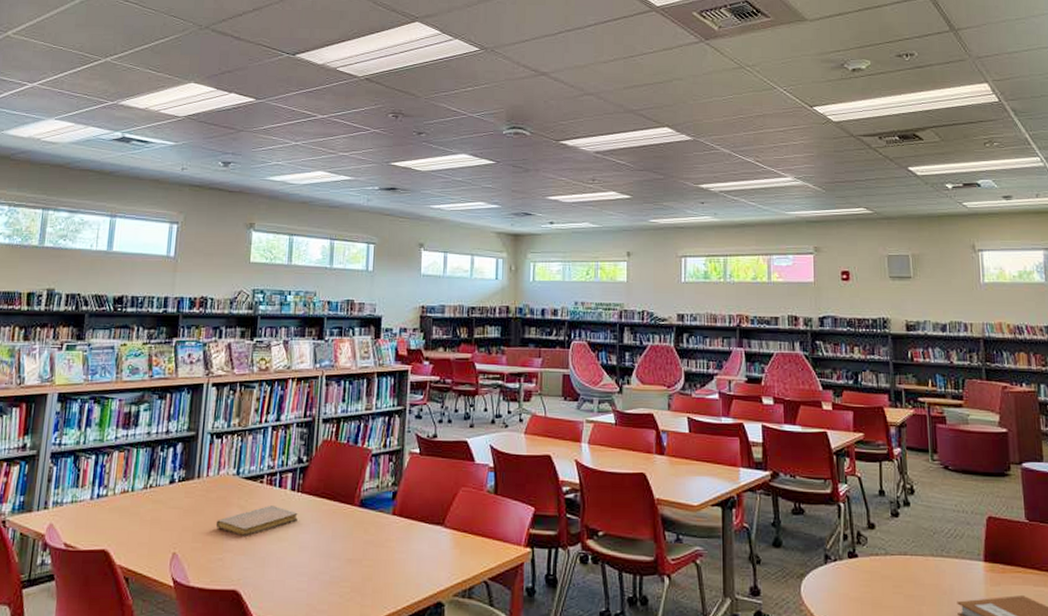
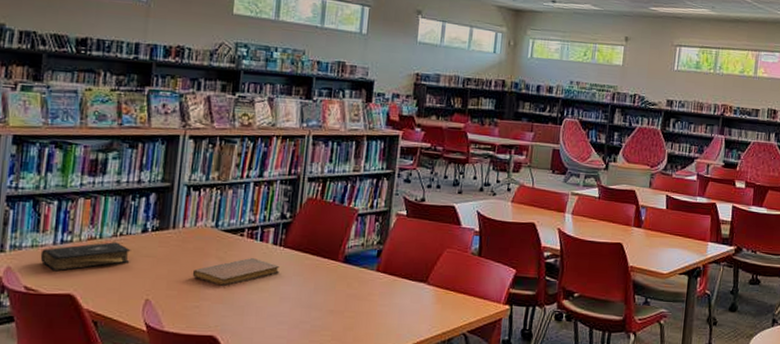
book: none [78,494,160,527] -> present [40,242,131,272]

